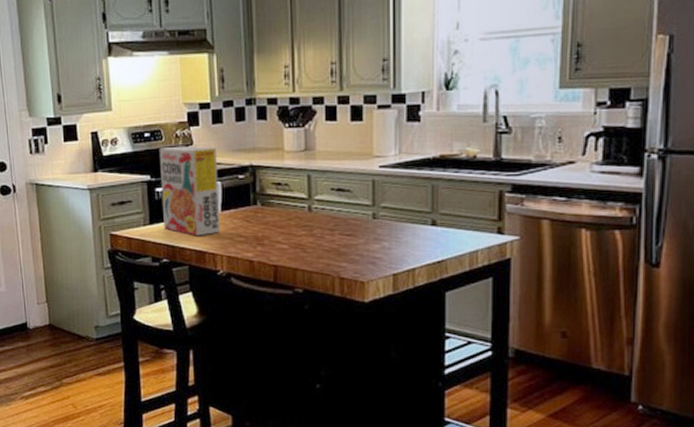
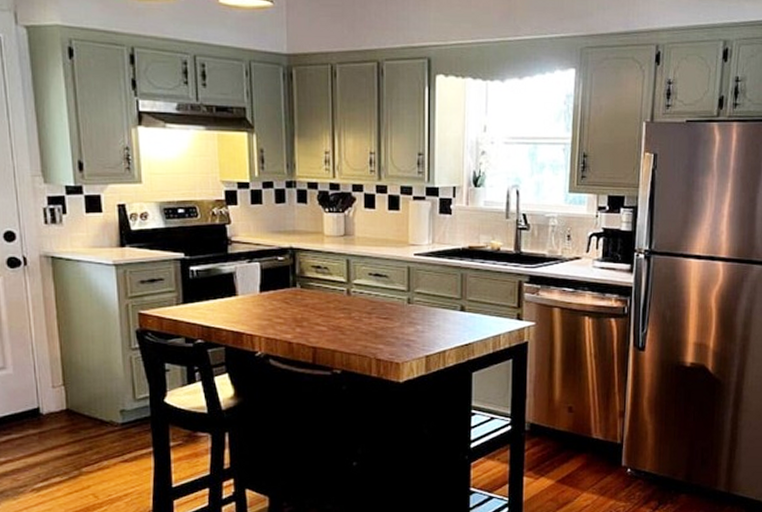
cereal box: present [159,145,221,236] -> none [194,224,259,317]

